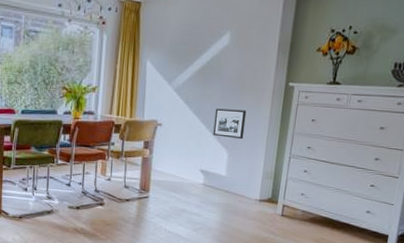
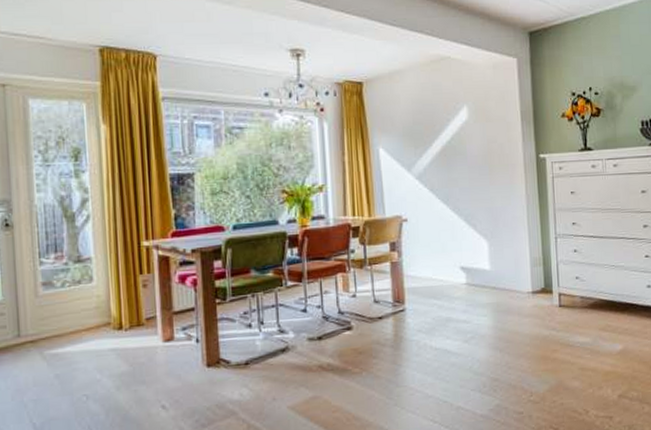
picture frame: present [213,108,247,140] -> none [465,191,502,225]

